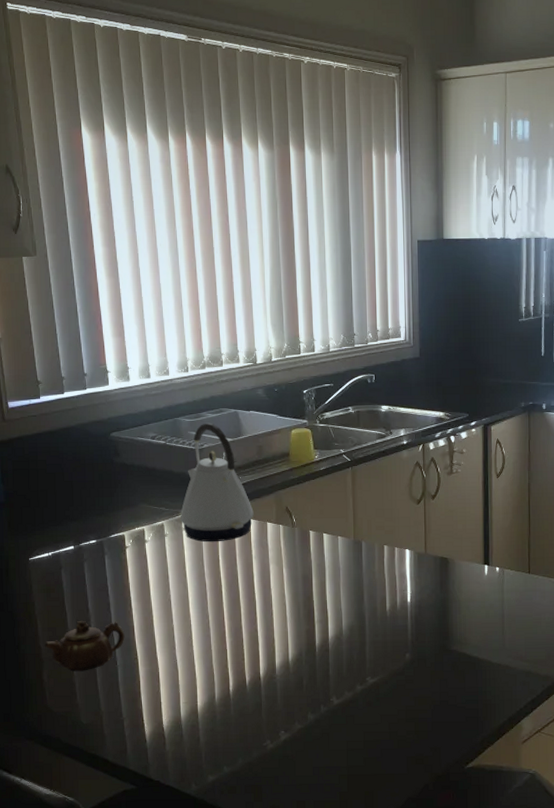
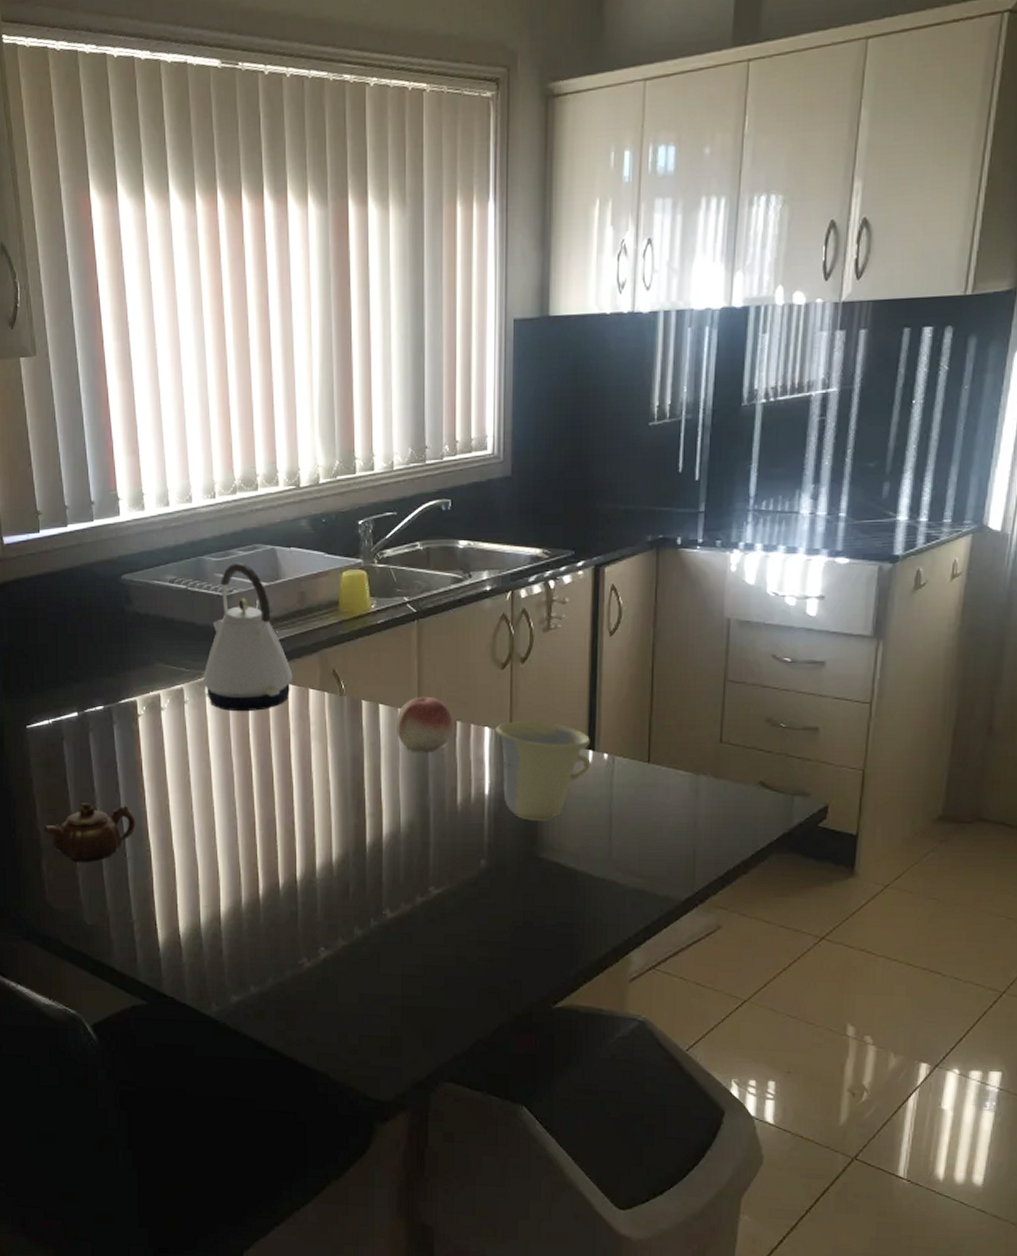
fruit: none [336,526,382,571] -> present [395,696,453,752]
cup: none [414,544,487,621] -> present [495,721,591,821]

